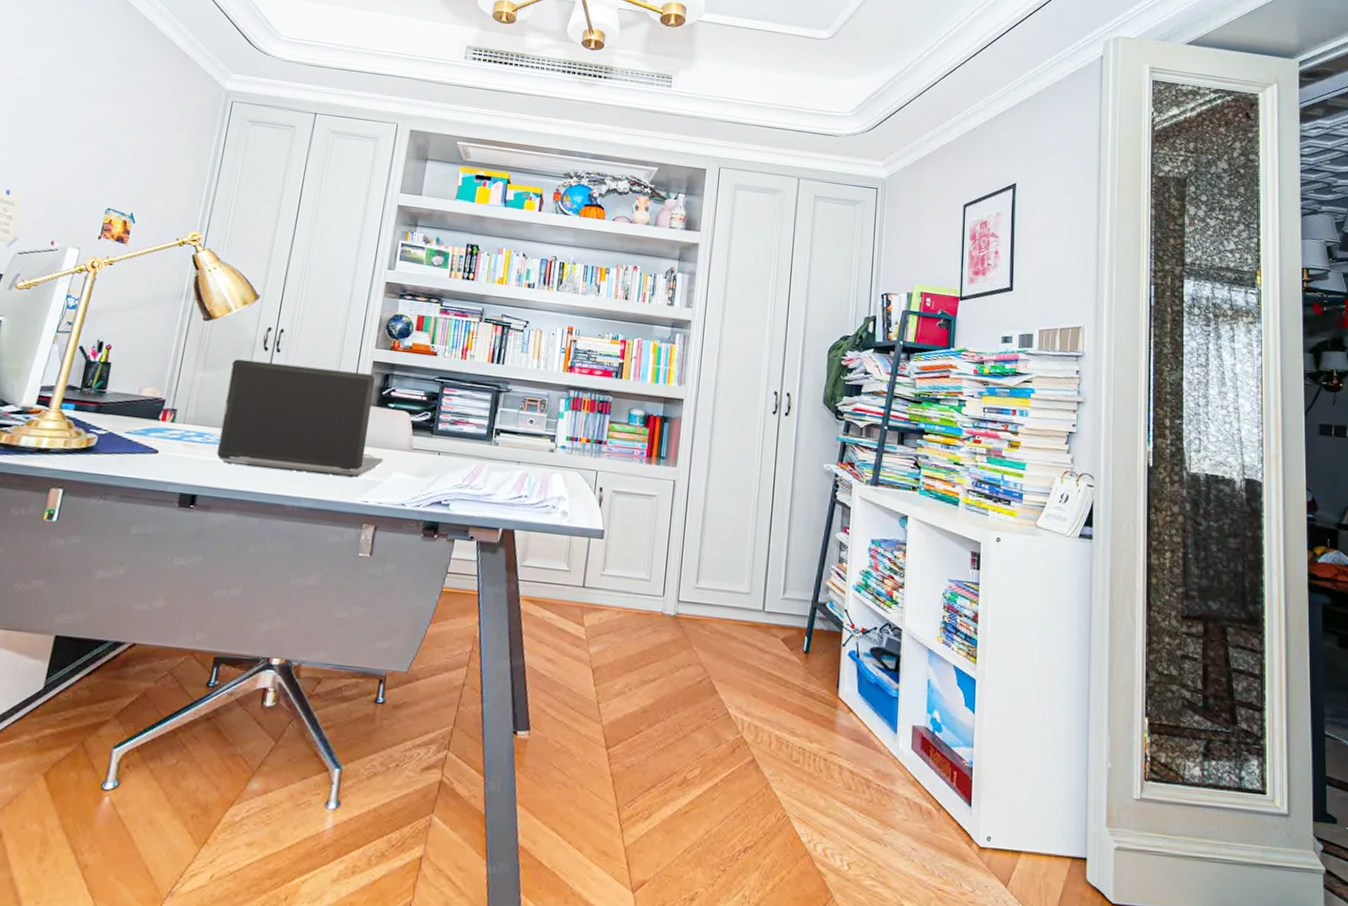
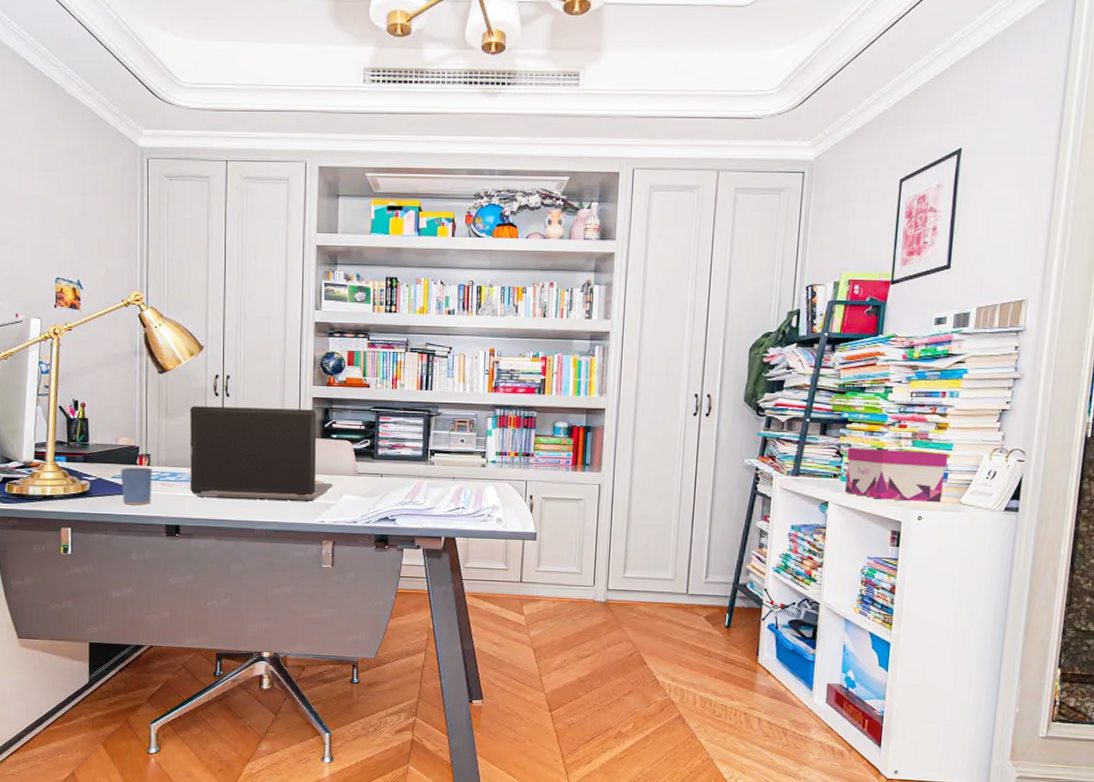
mug: none [133,422,176,468] -> present [120,467,152,505]
decorative box: none [924,459,1022,525] -> present [845,447,948,503]

